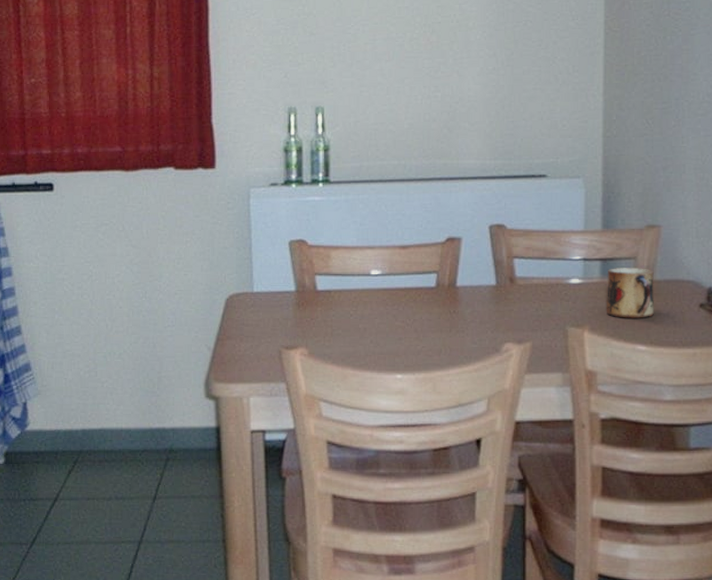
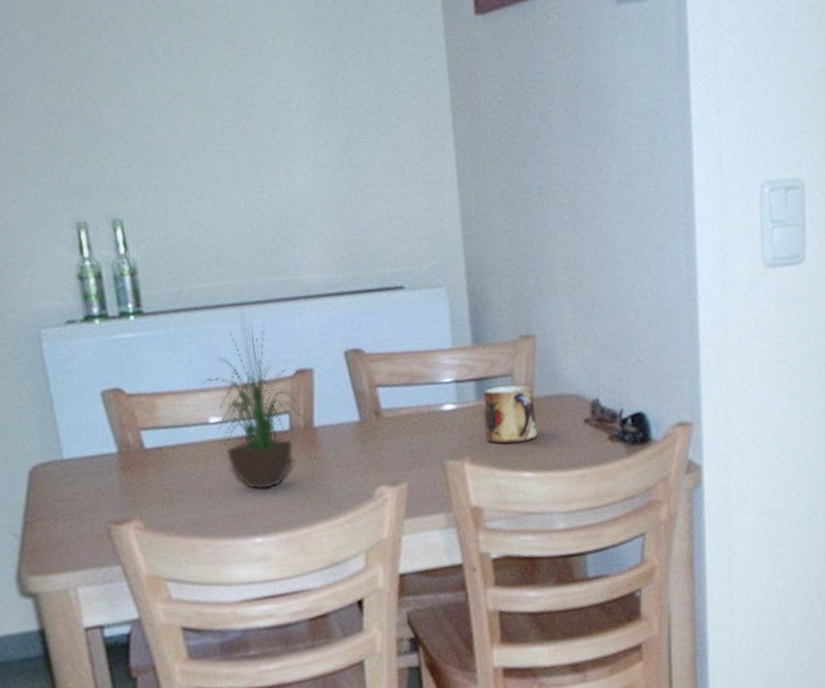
potted plant: none [370,188,452,334] -> present [202,313,308,490]

